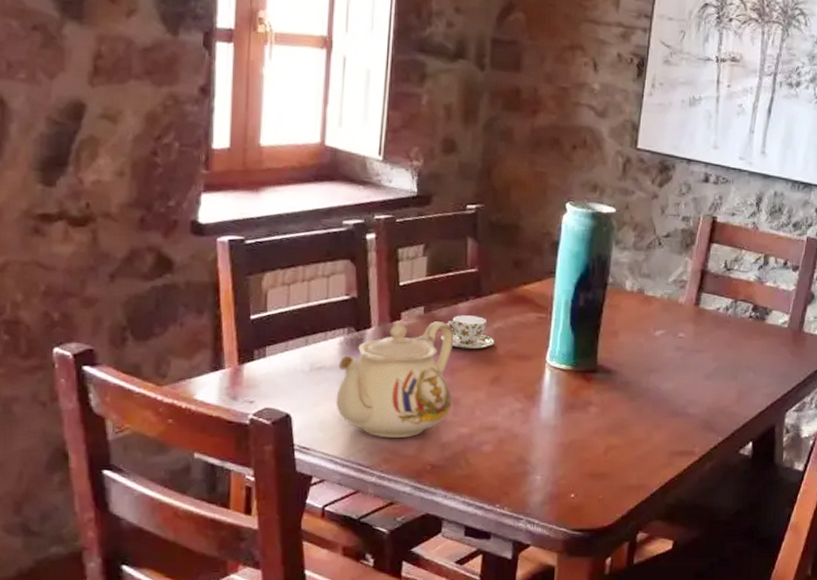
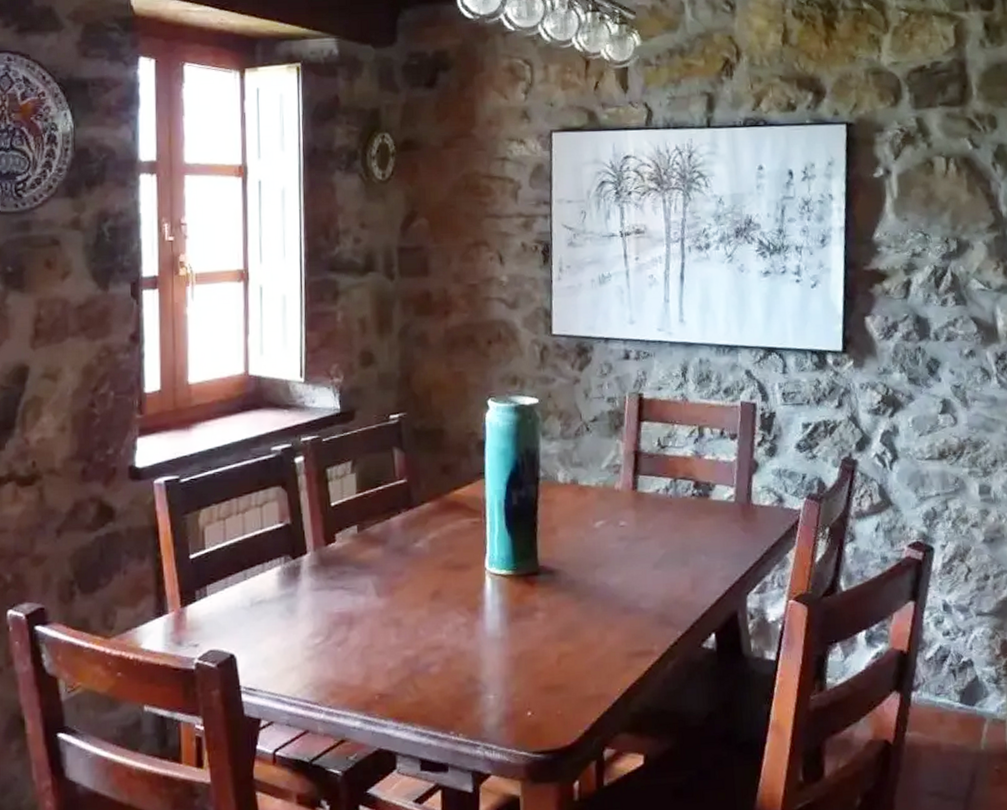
teapot: present [336,321,454,439] -> none [278,539,394,670]
teacup: present [441,314,494,350] -> none [377,528,431,565]

